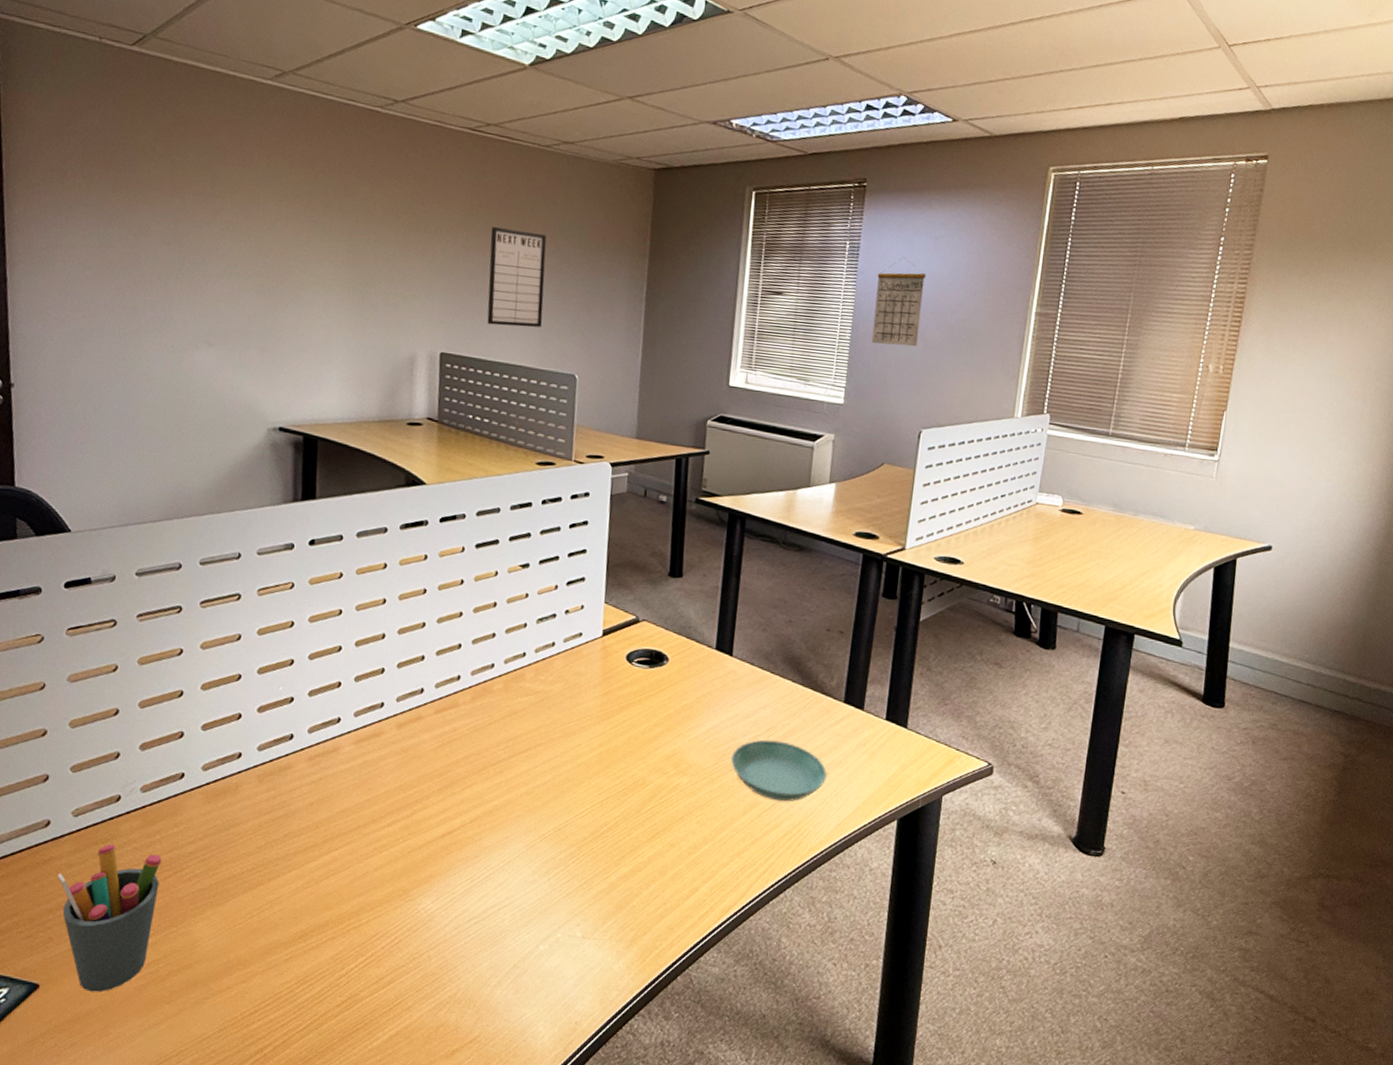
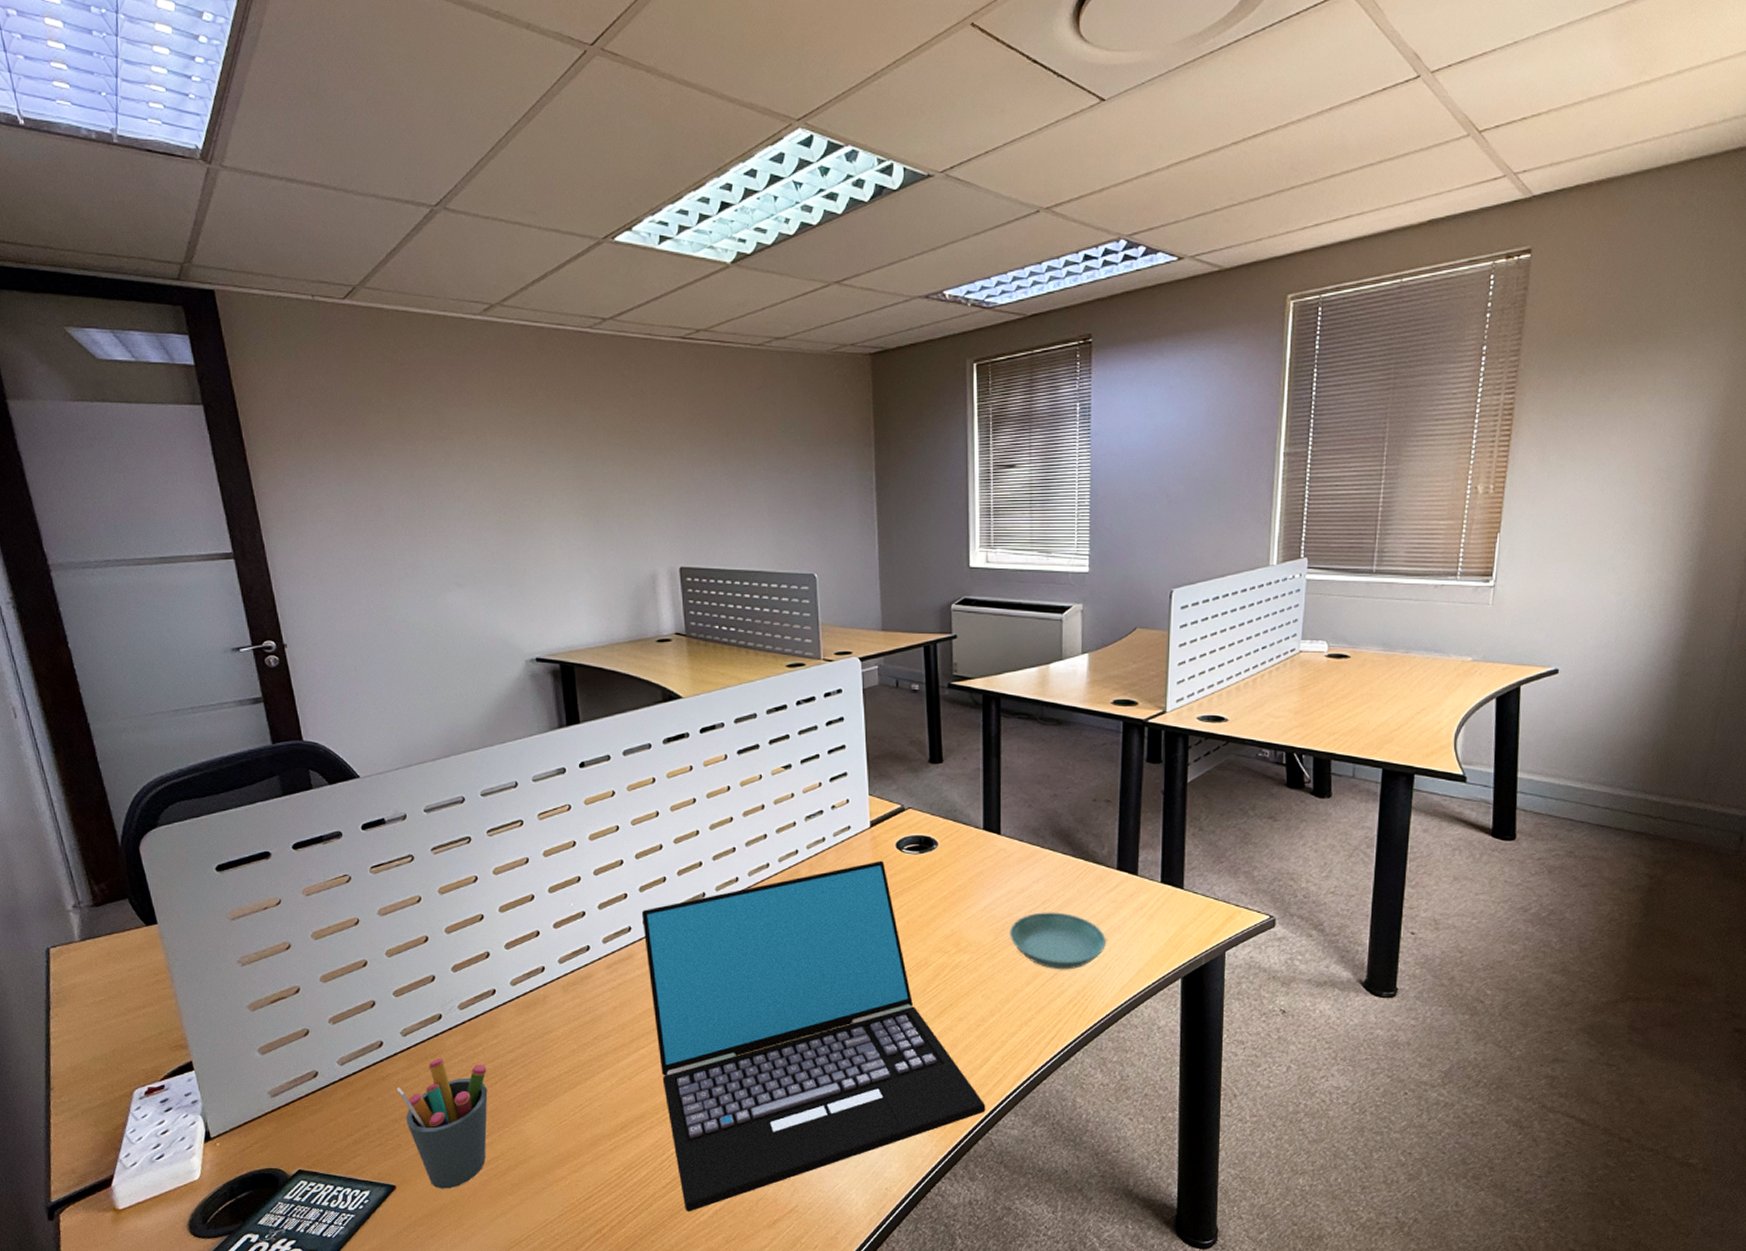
laptop: none [352,671,689,1036] -> present [641,860,986,1212]
writing board: present [487,227,547,328] -> none [714,435,775,534]
calendar: present [871,256,927,347] -> none [1112,411,1164,507]

